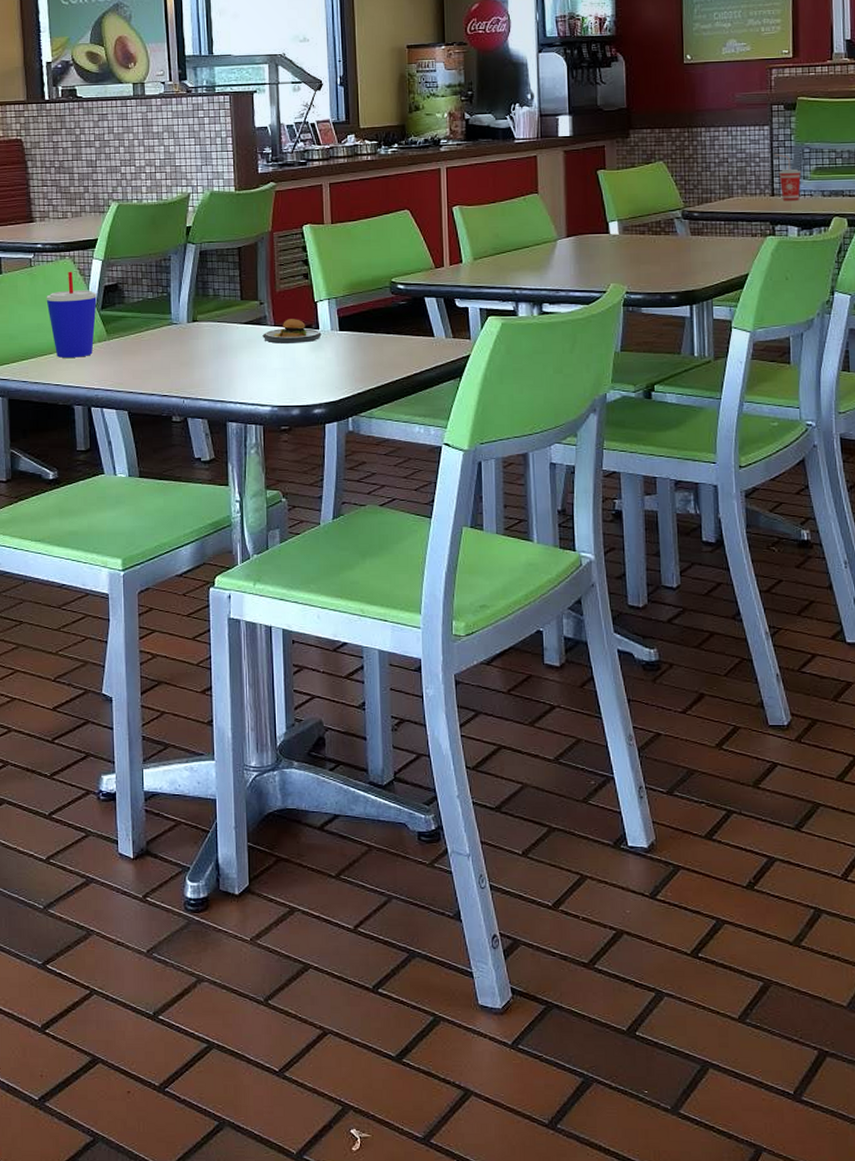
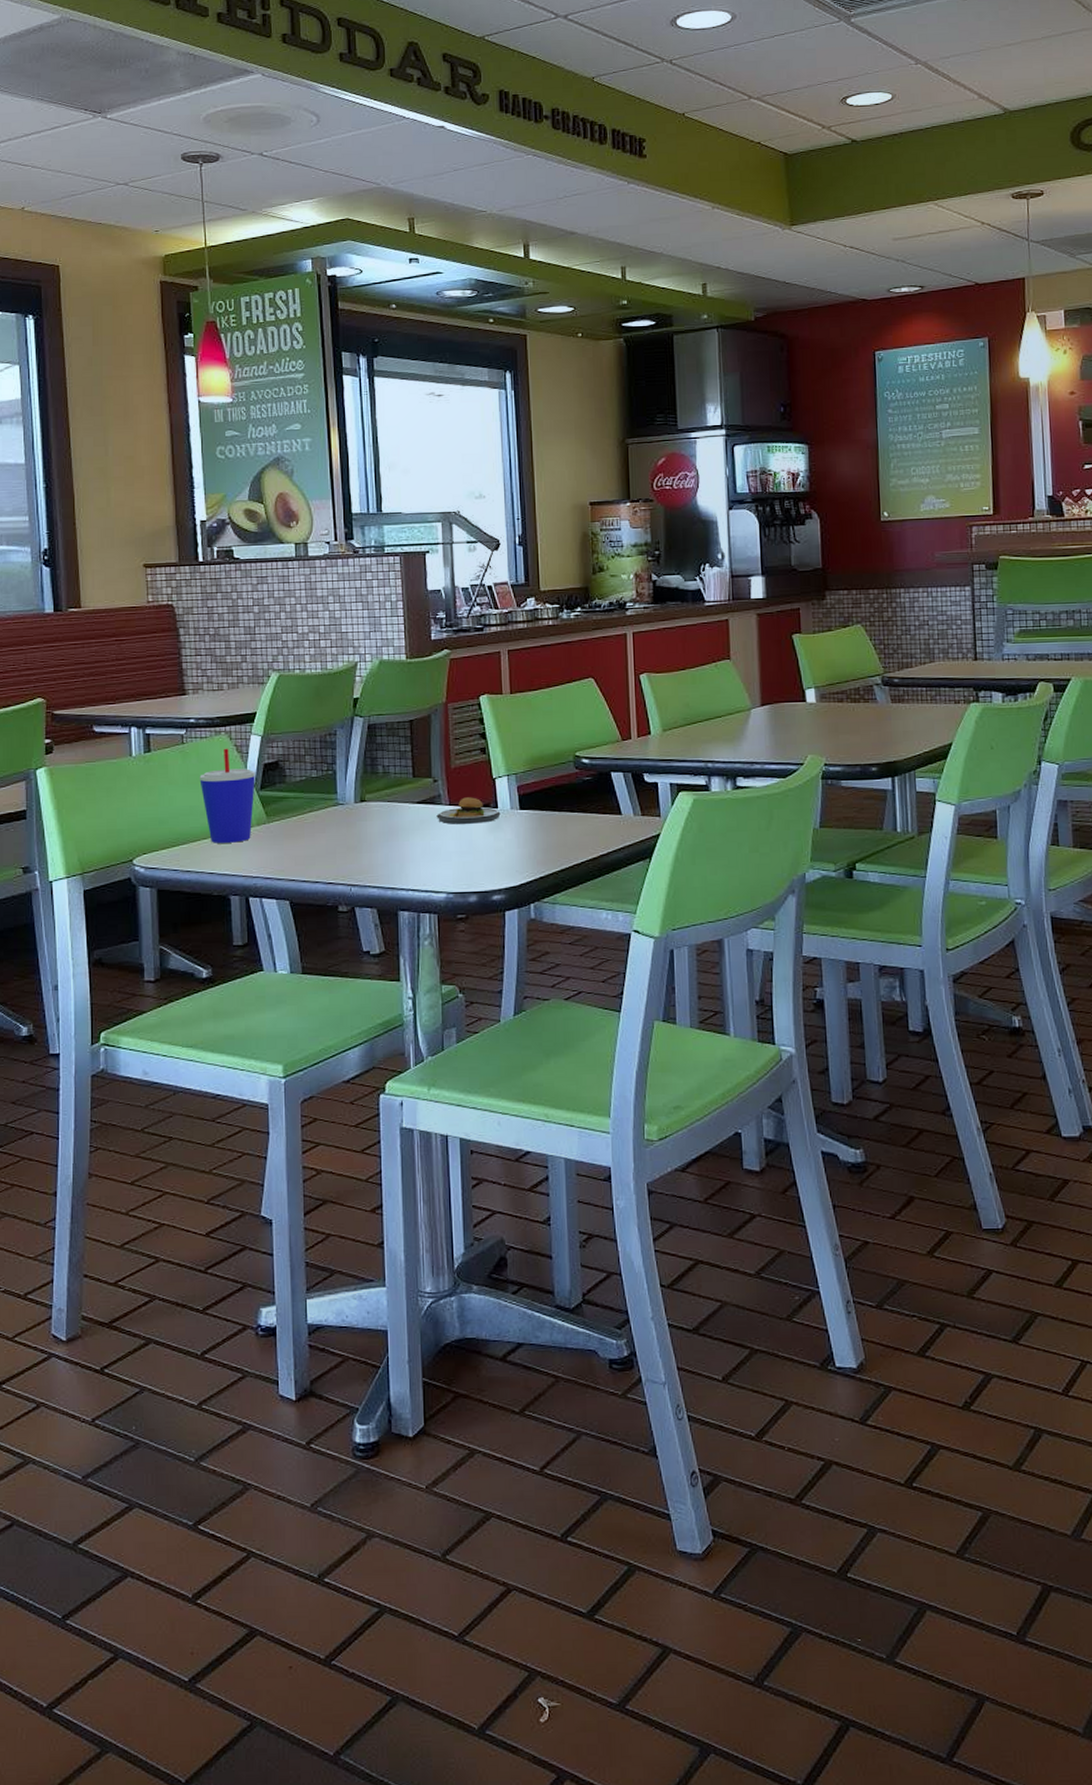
beverage cup: present [773,153,802,201] -> none [975,615,1005,666]

